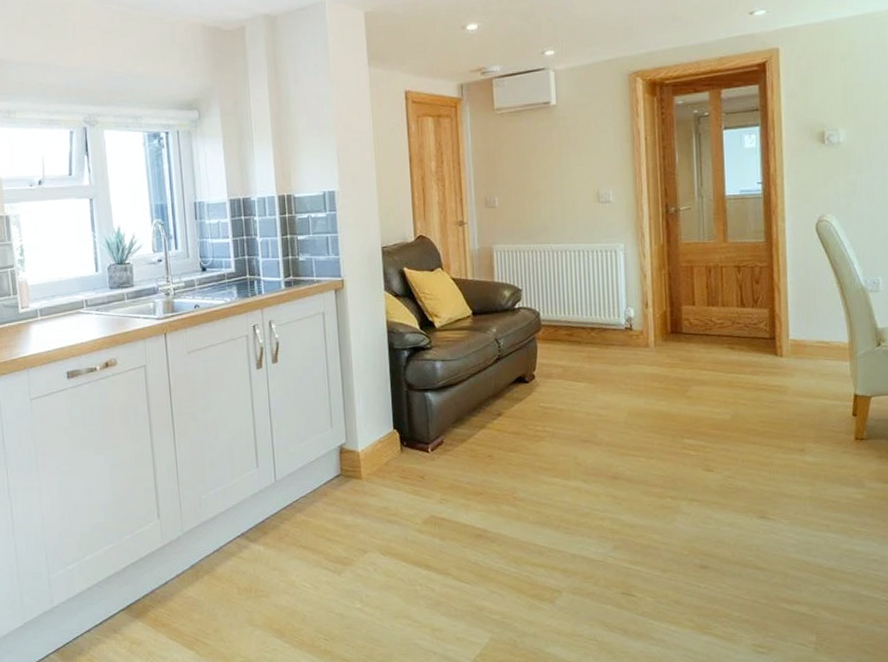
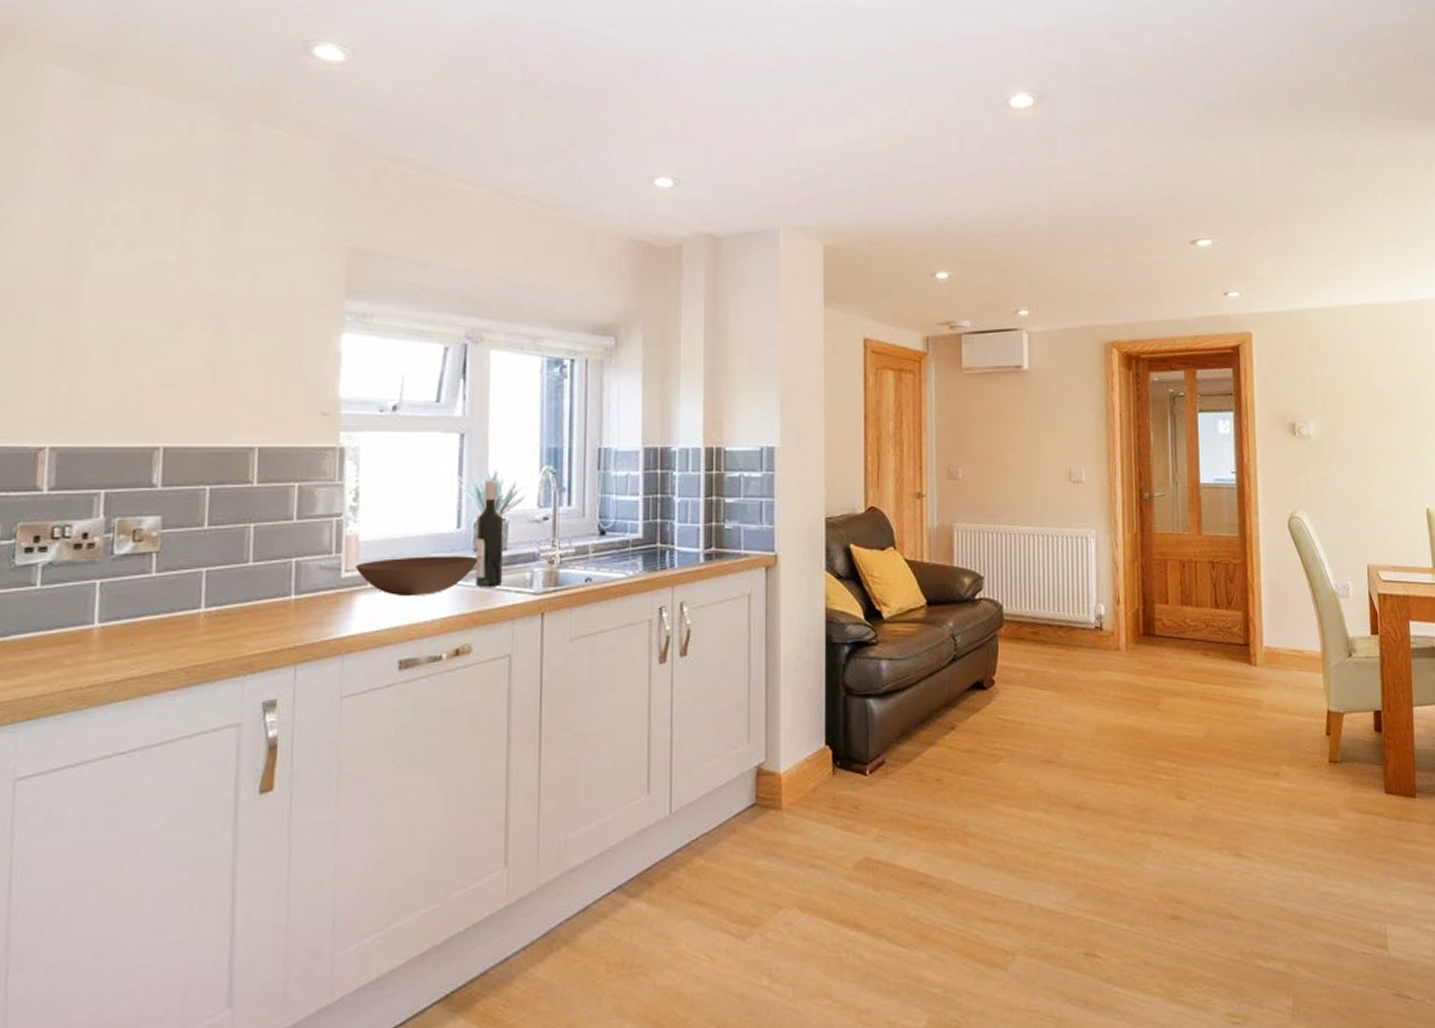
bowl: none [28,292,114,325] -> present [355,556,479,597]
bottle: none [109,233,134,316] -> present [475,480,504,588]

